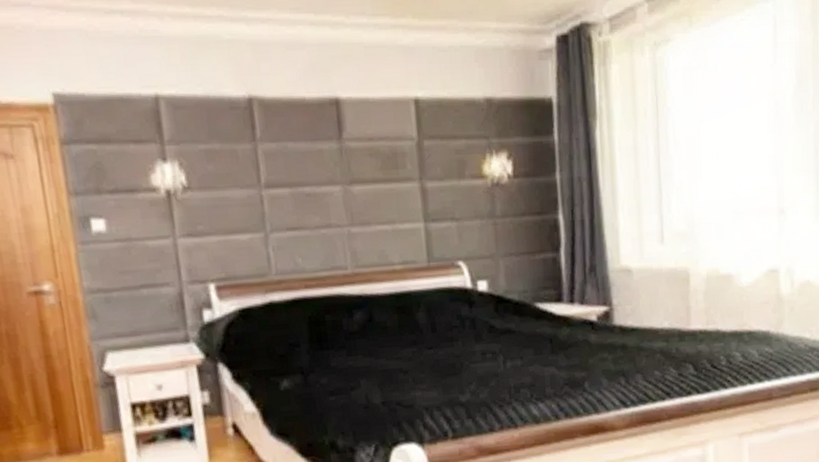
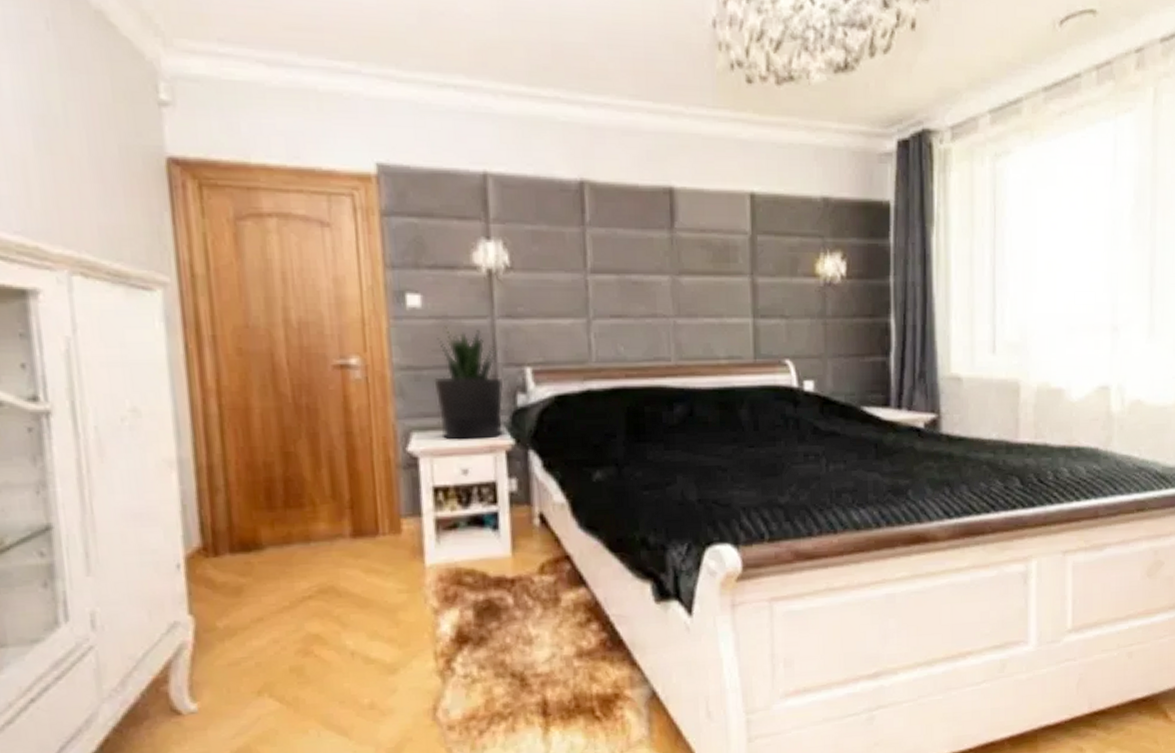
planter: none [123,248,191,358] -> present [434,326,504,440]

